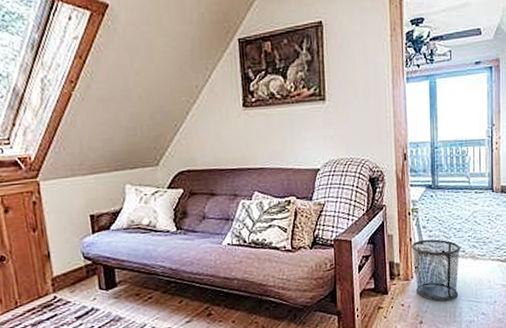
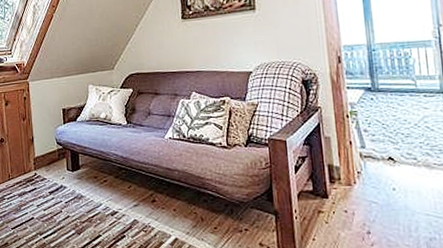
waste bin: present [411,239,460,302] -> none [352,143,412,212]

